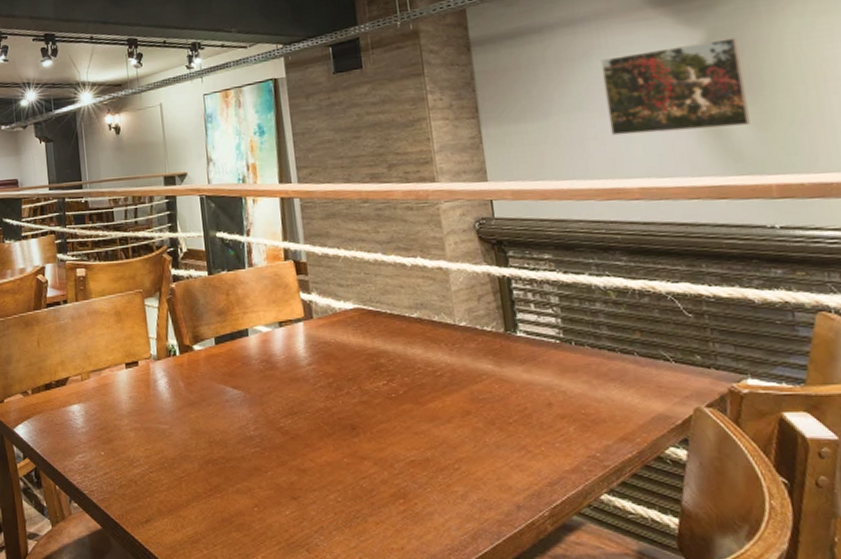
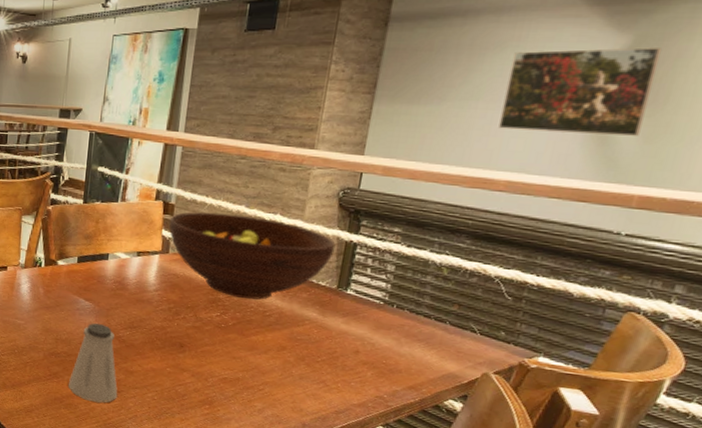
saltshaker: none [234,415,296,516] -> present [68,323,118,403]
fruit bowl: none [304,264,490,360] -> present [168,212,336,300]

